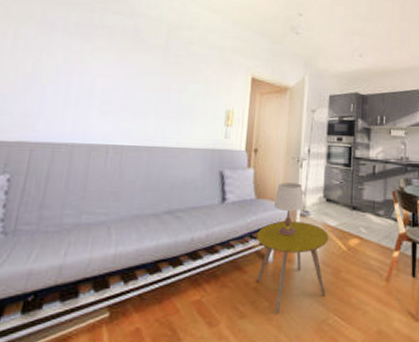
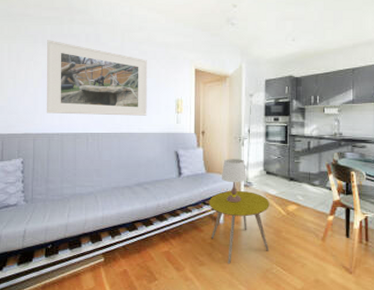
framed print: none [54,28,196,127] -> present [46,40,147,116]

